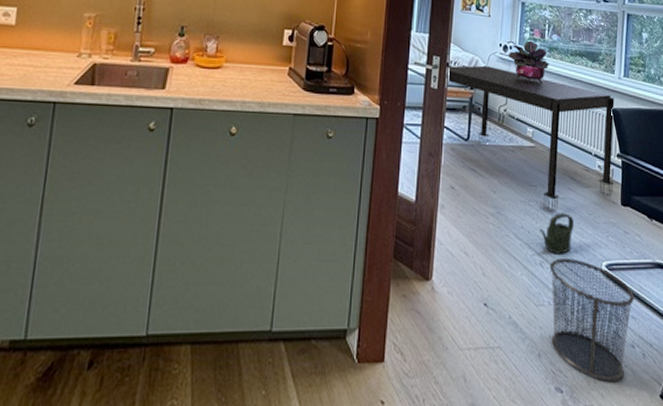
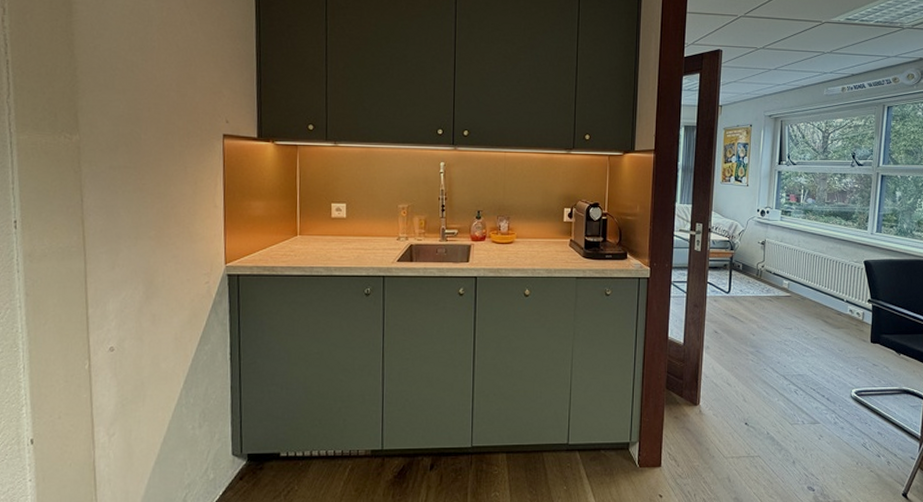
dining table: present [447,65,615,211] -> none [709,229,866,349]
potted plant: present [508,40,549,84] -> none [765,205,804,243]
watering can: present [538,213,574,254] -> none [793,350,826,384]
waste bin: present [549,259,635,381] -> none [803,387,882,483]

